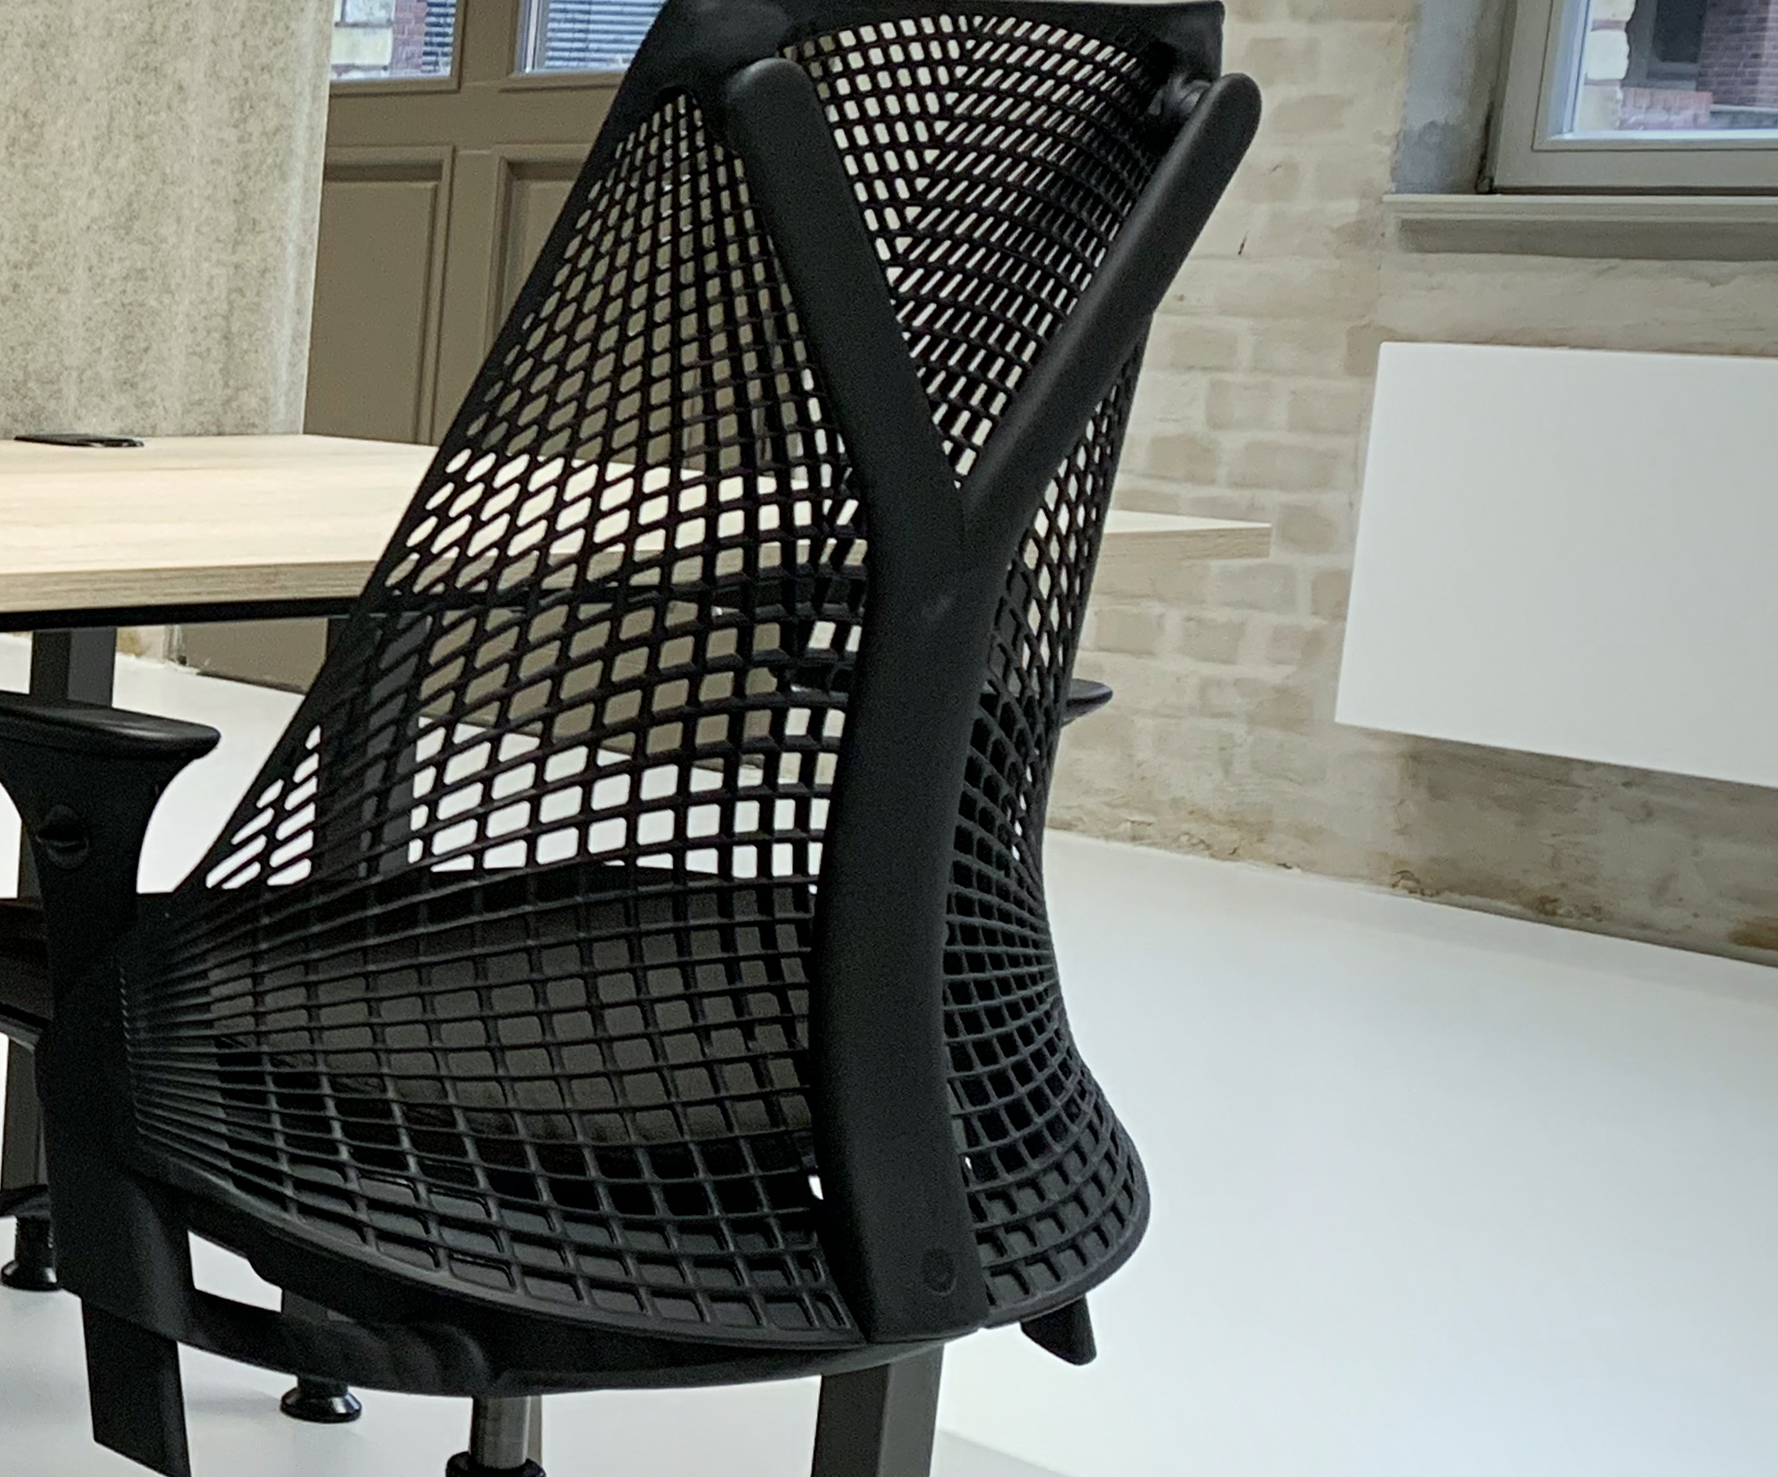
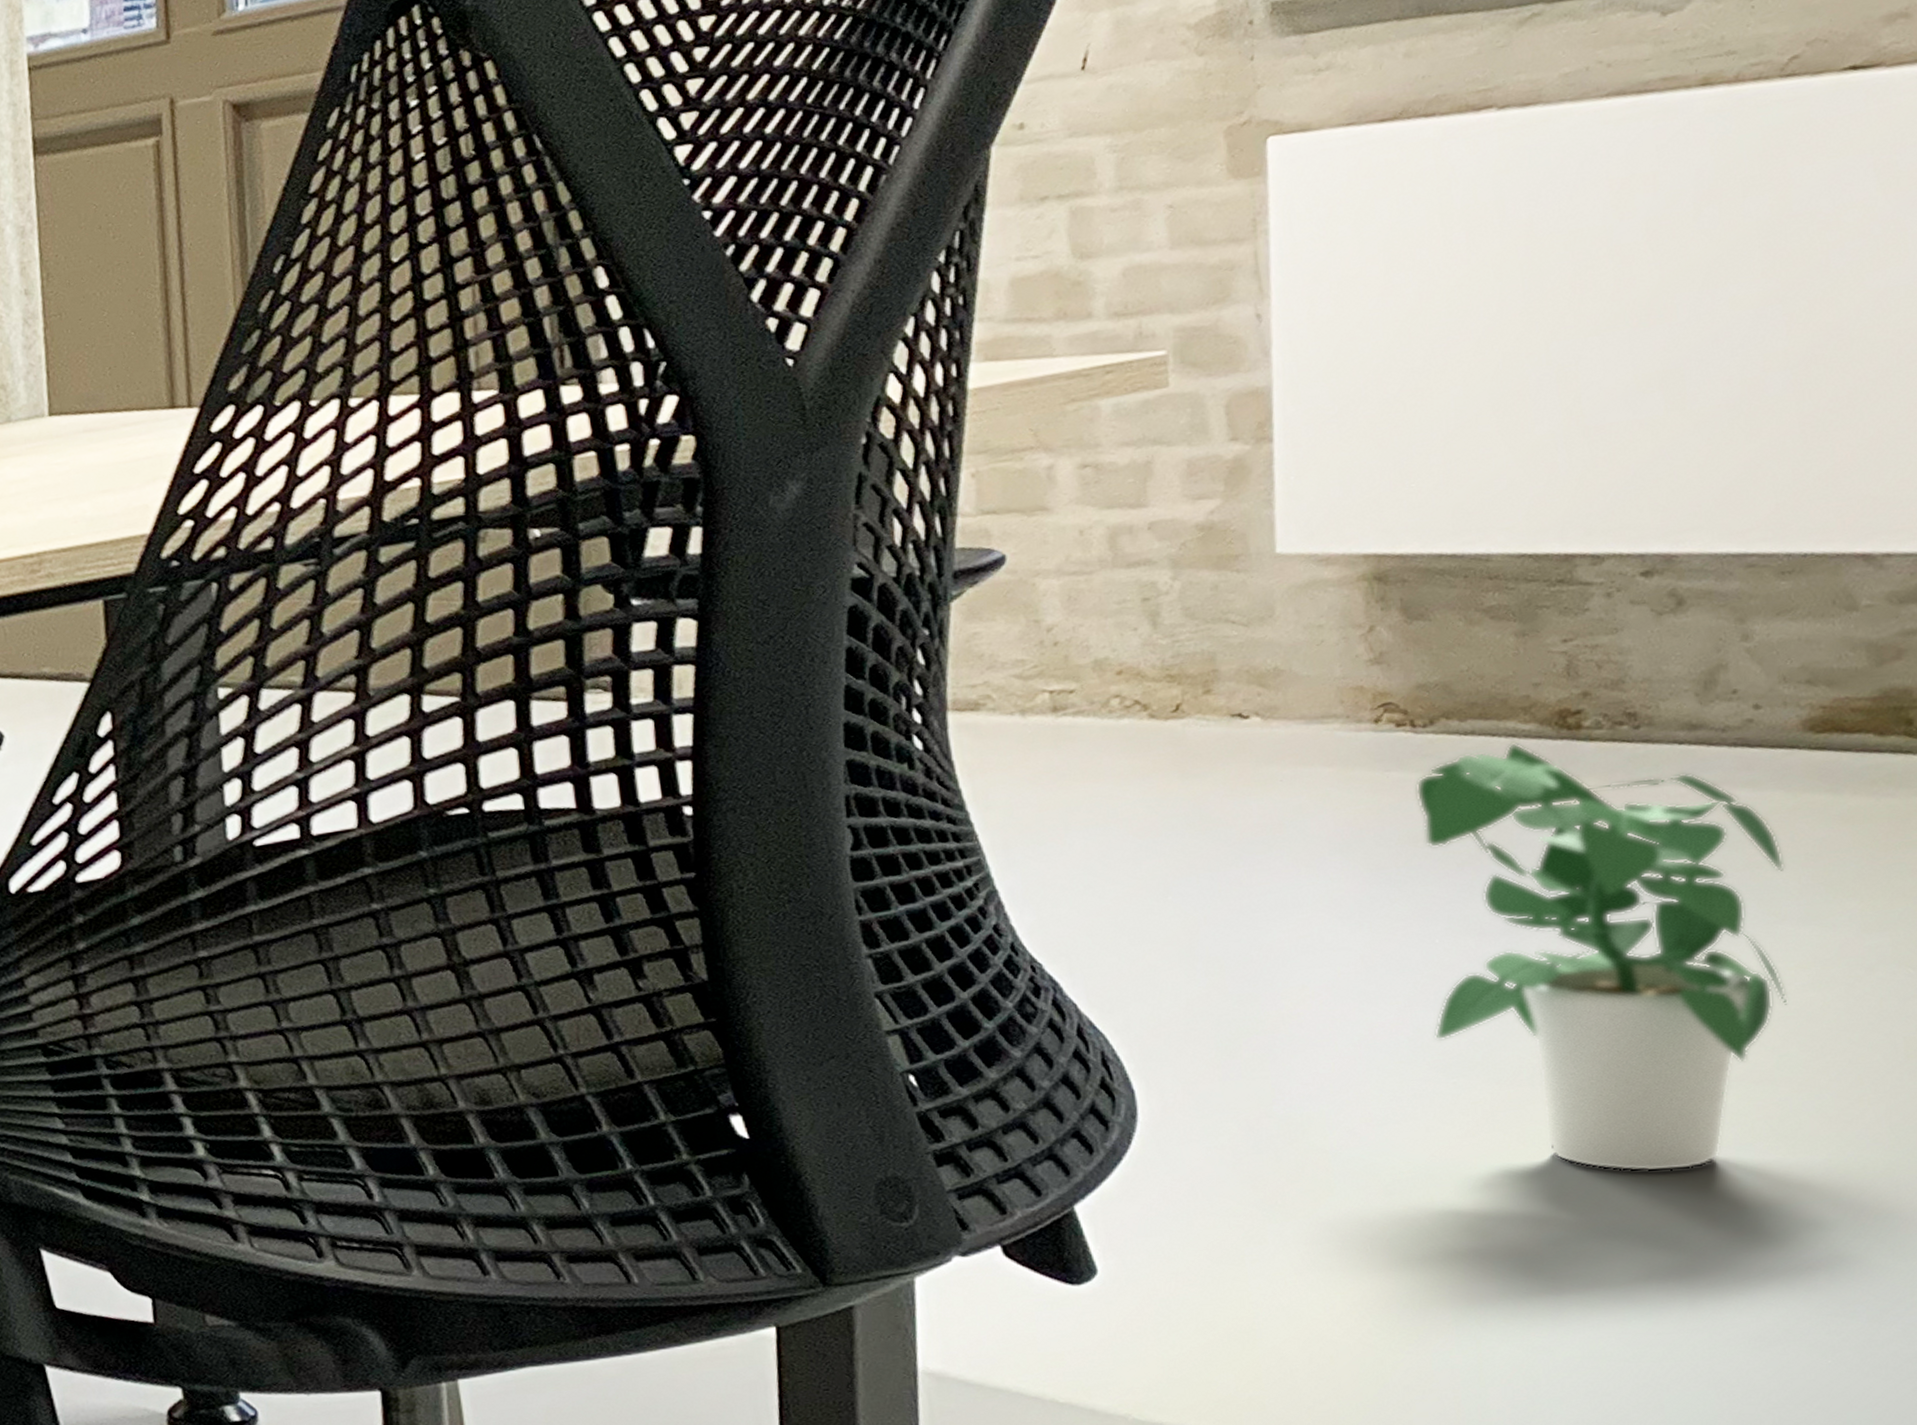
potted plant: none [1400,921,1697,1319] -> present [1415,743,1786,1172]

